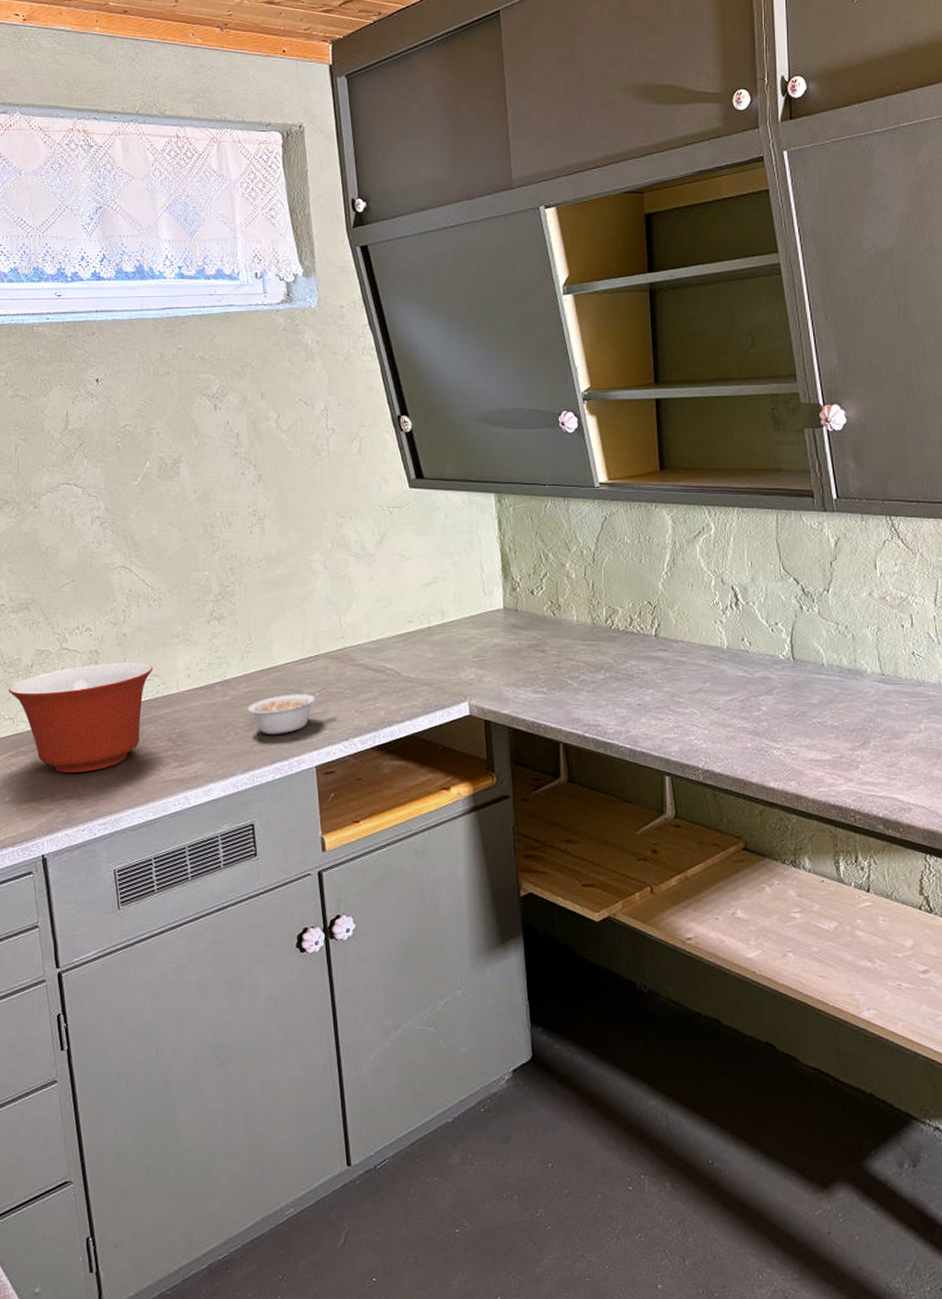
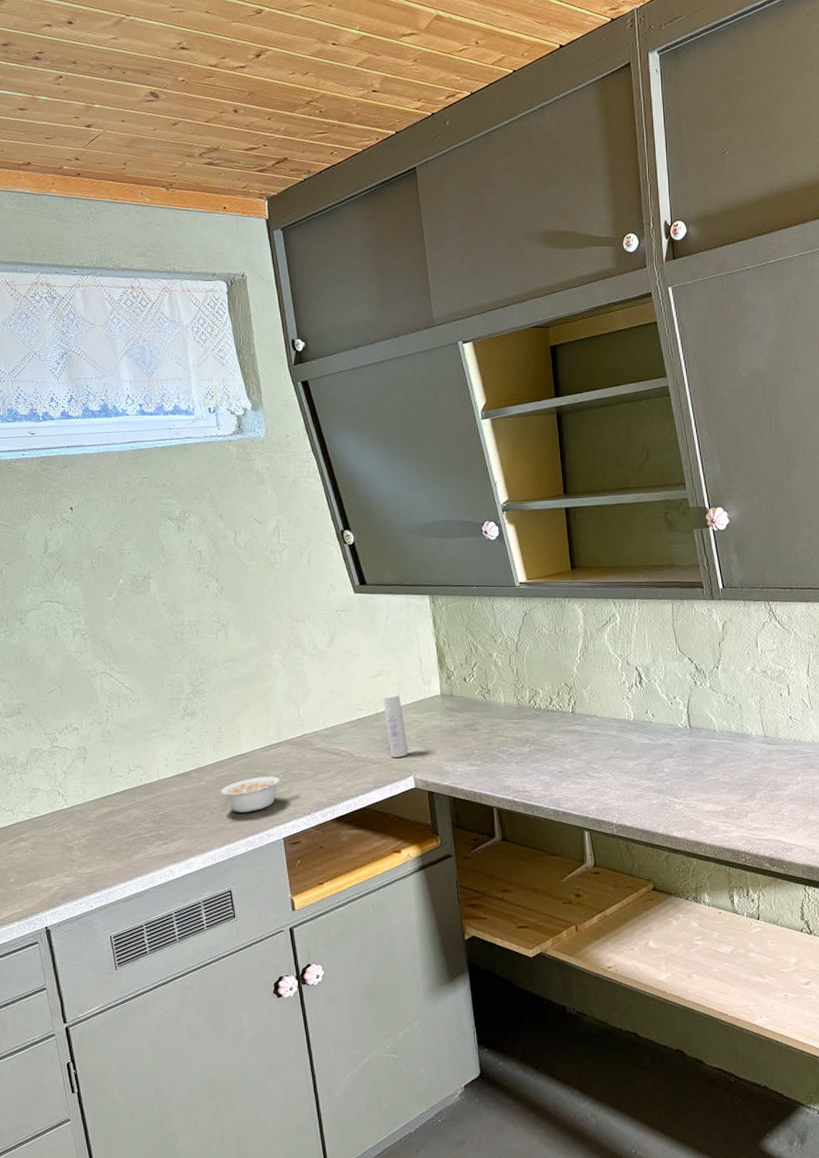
mixing bowl: present [8,663,153,773] -> none [7,756,135,855]
bottle: none [437,606,464,679] -> present [383,694,408,758]

